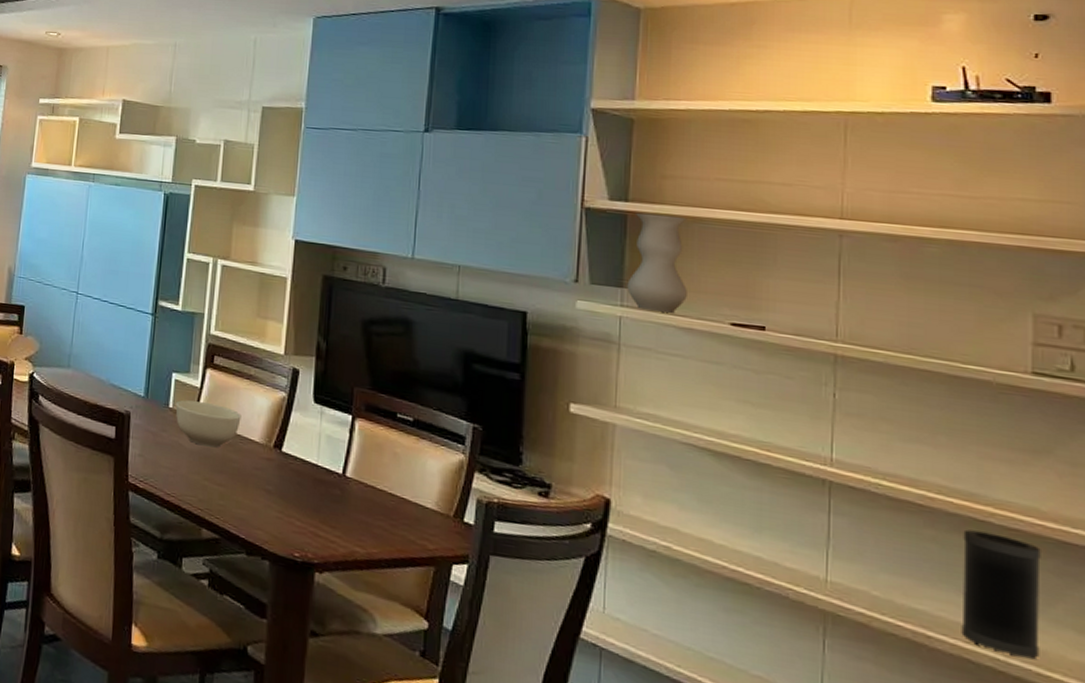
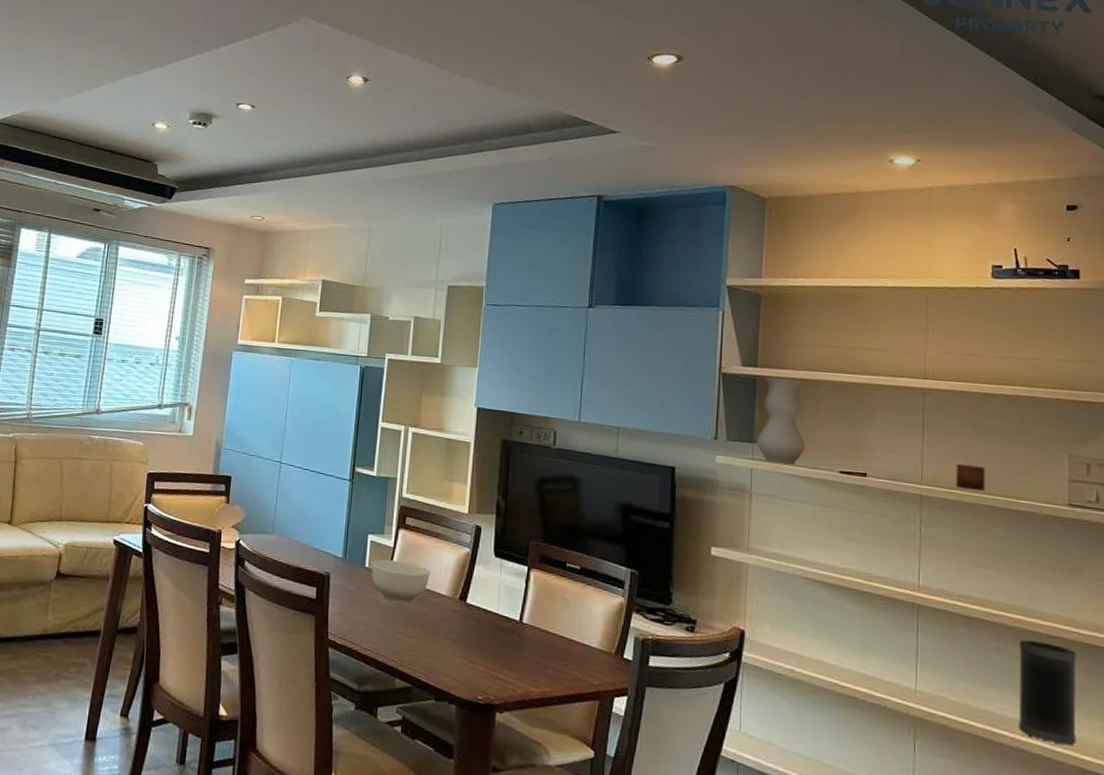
candle: none [881,314,920,354] -> present [956,459,985,492]

